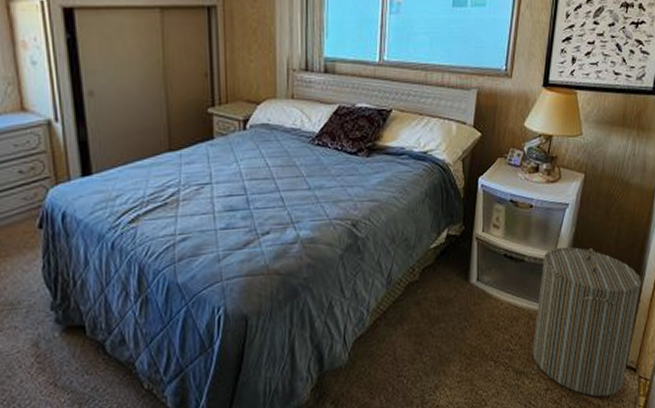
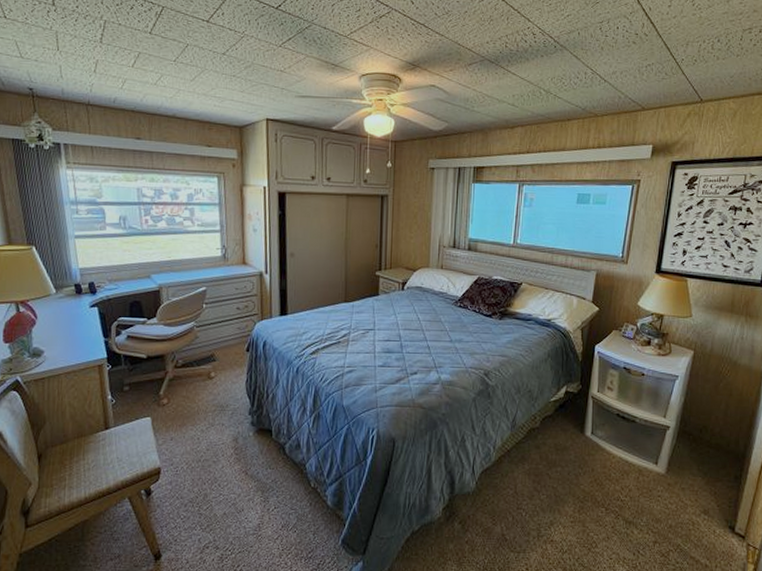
laundry hamper: present [533,246,642,397] -> none [642,413,750,558]

